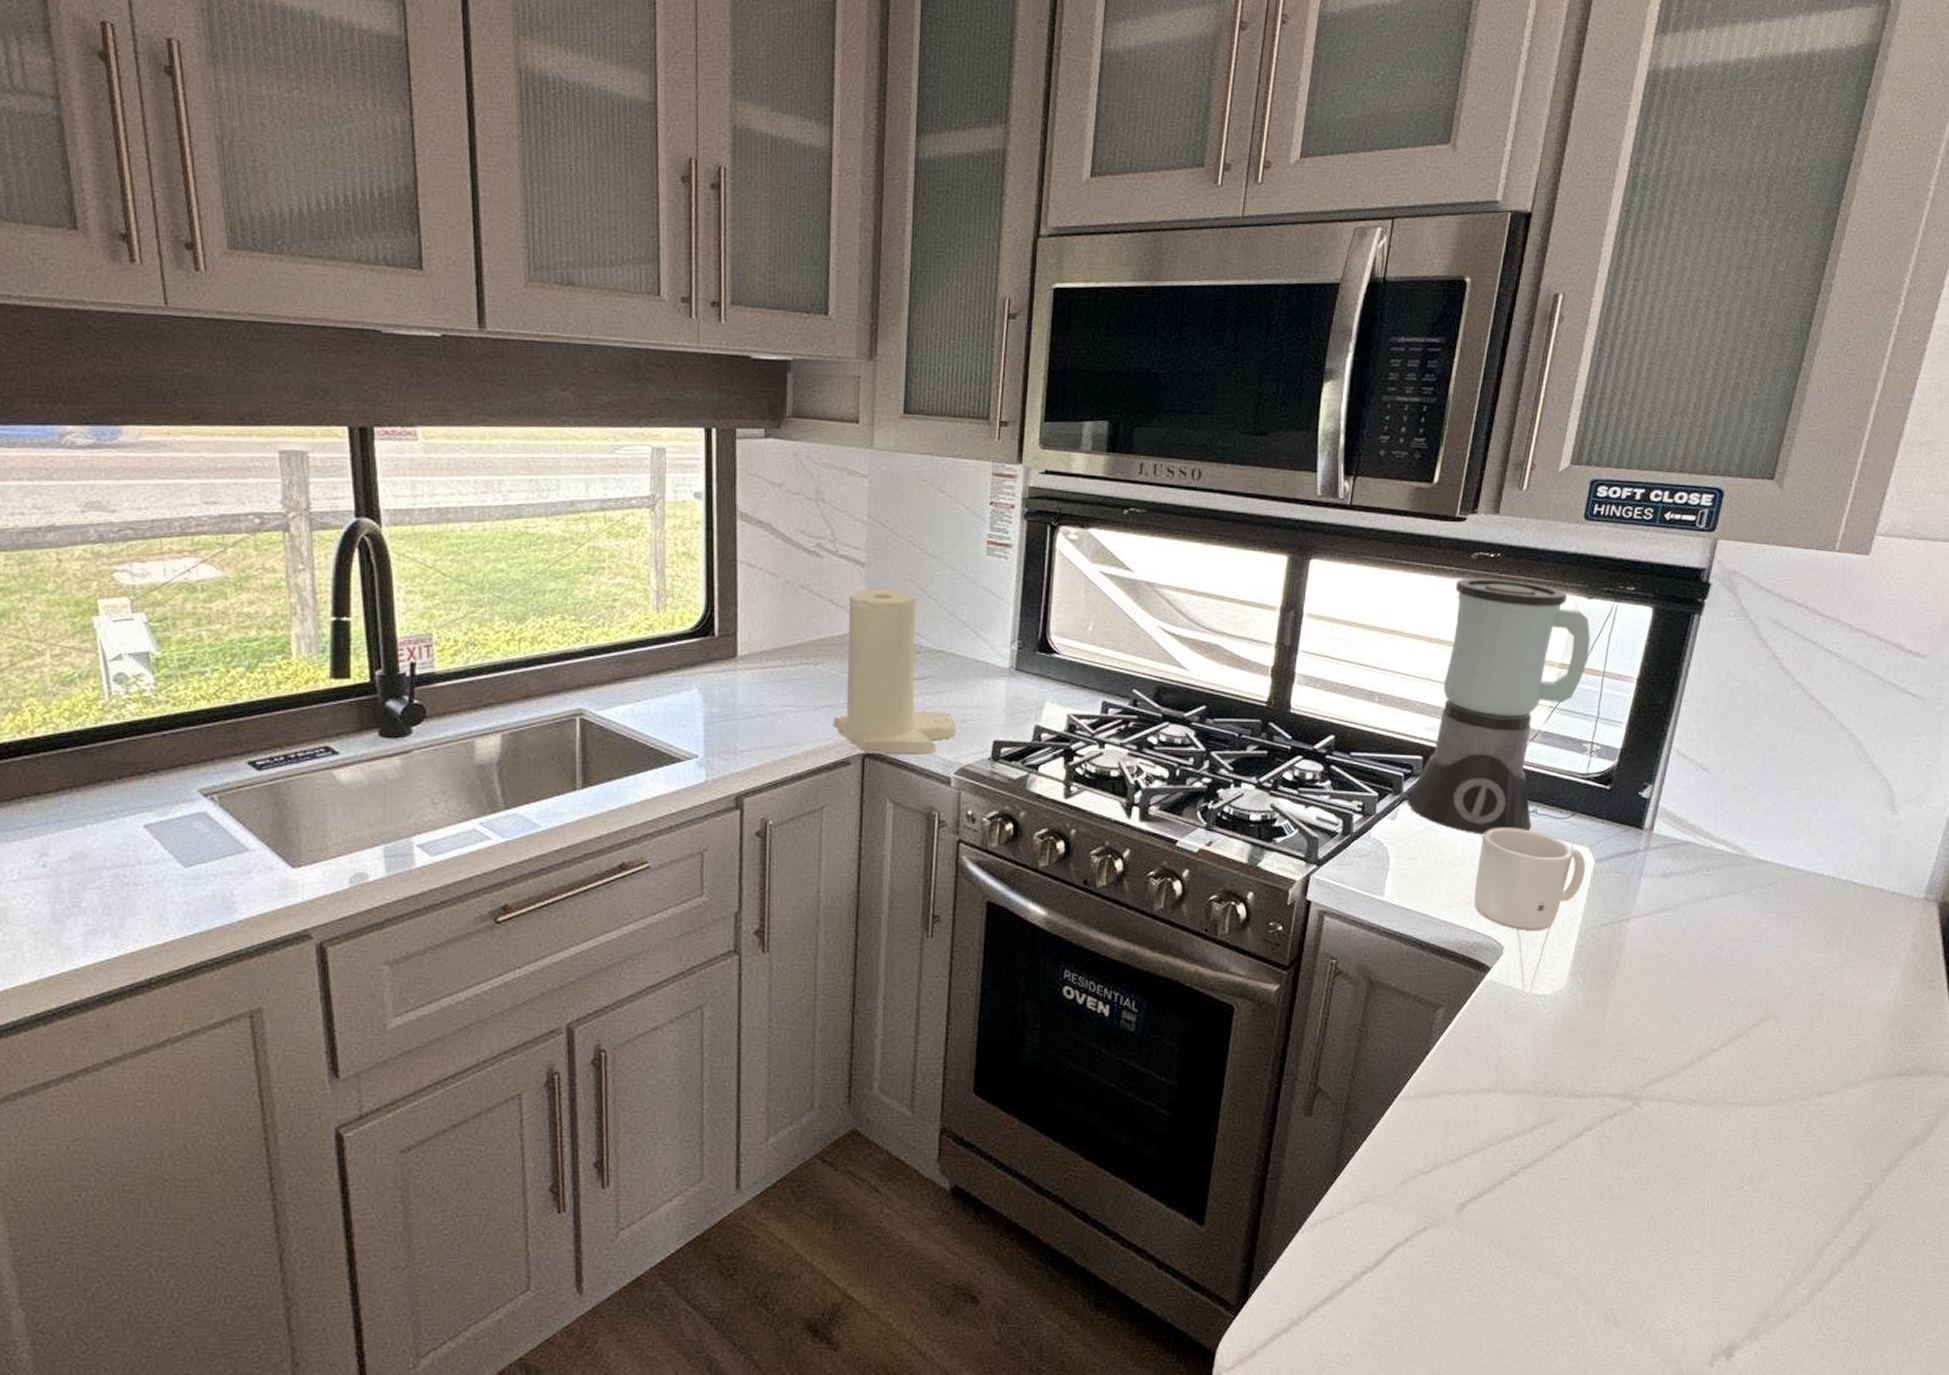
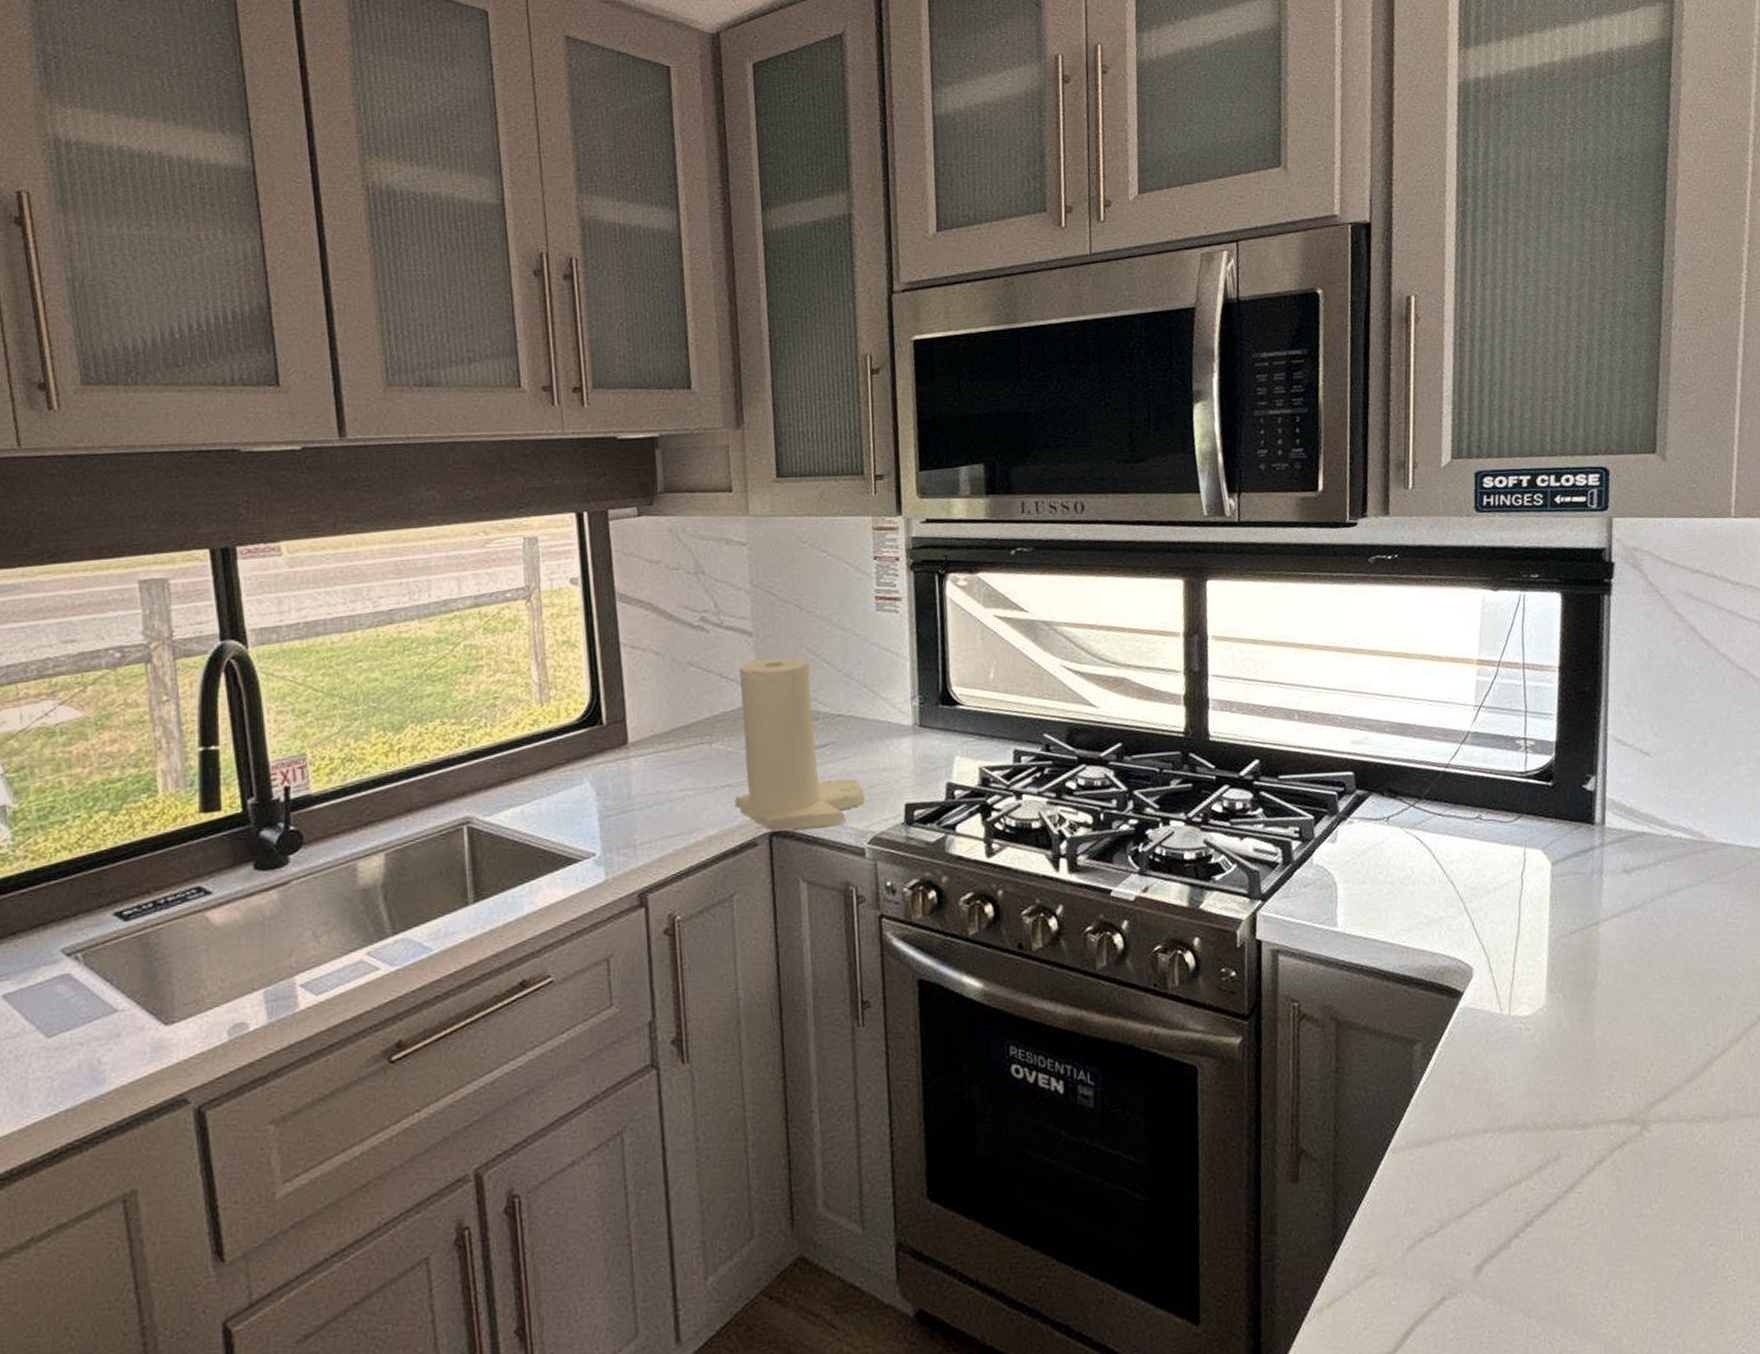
blender: present [1407,578,1590,834] -> none [1345,580,1506,849]
mug: present [1474,828,1585,930] -> none [1429,837,1544,948]

